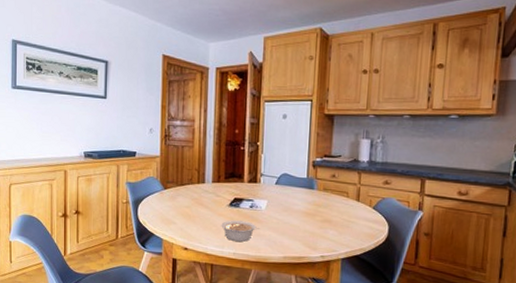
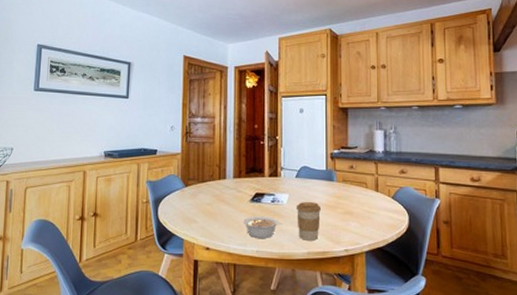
coffee cup: none [274,208,300,246] -> present [295,202,322,241]

